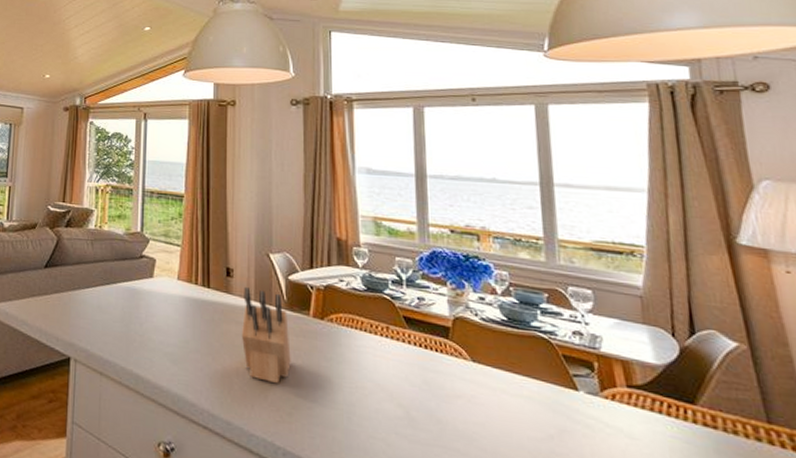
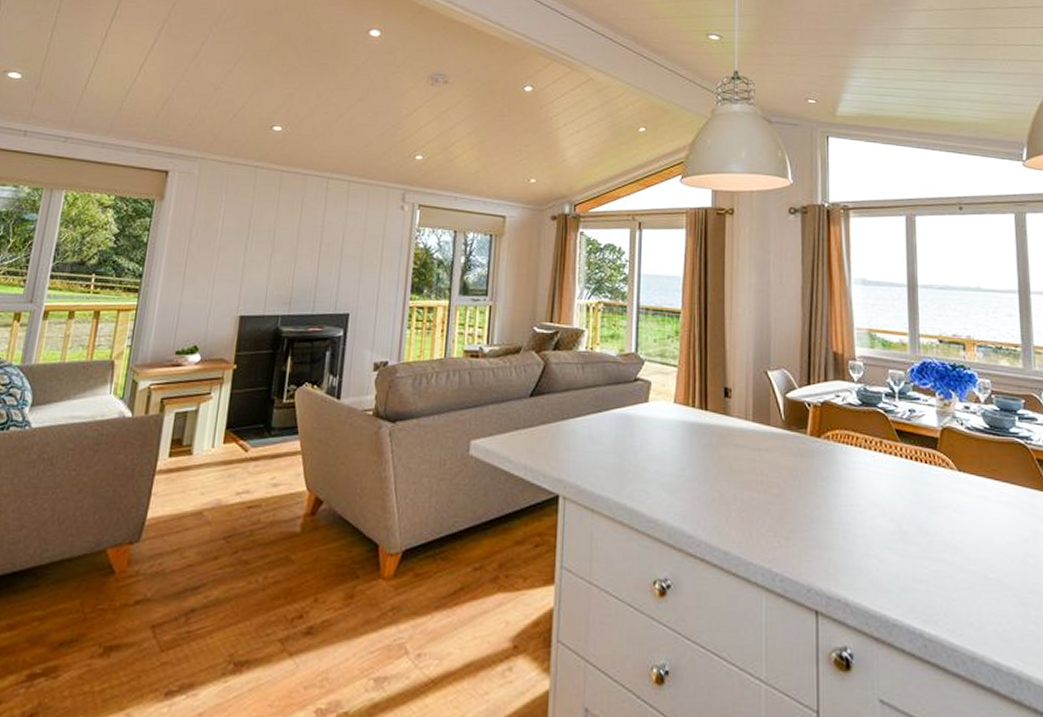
knife block: present [241,286,291,384] -> none [739,406,789,508]

